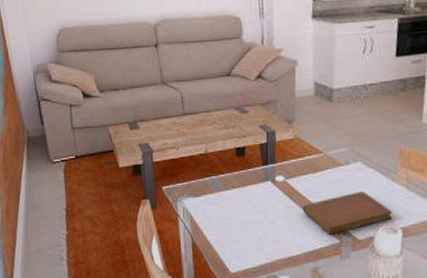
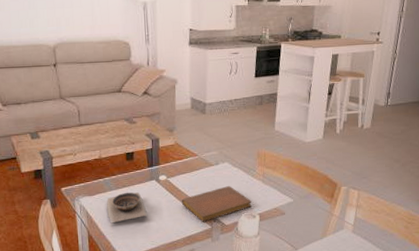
bowl: none [213,194,261,231] -> present [106,192,147,224]

